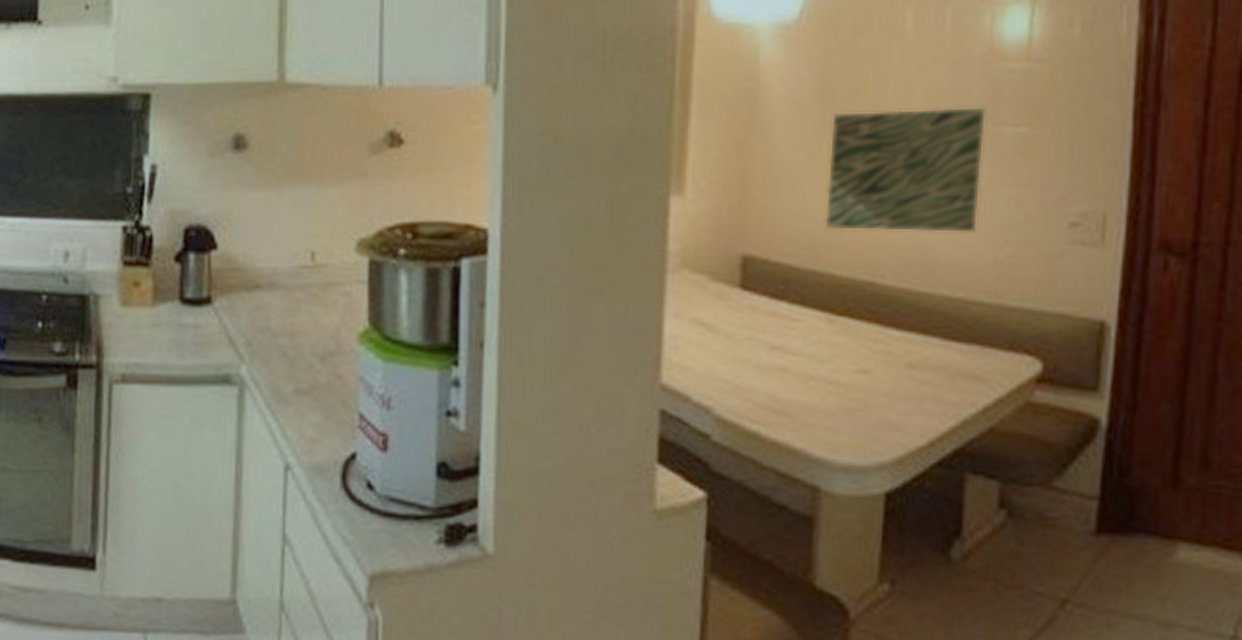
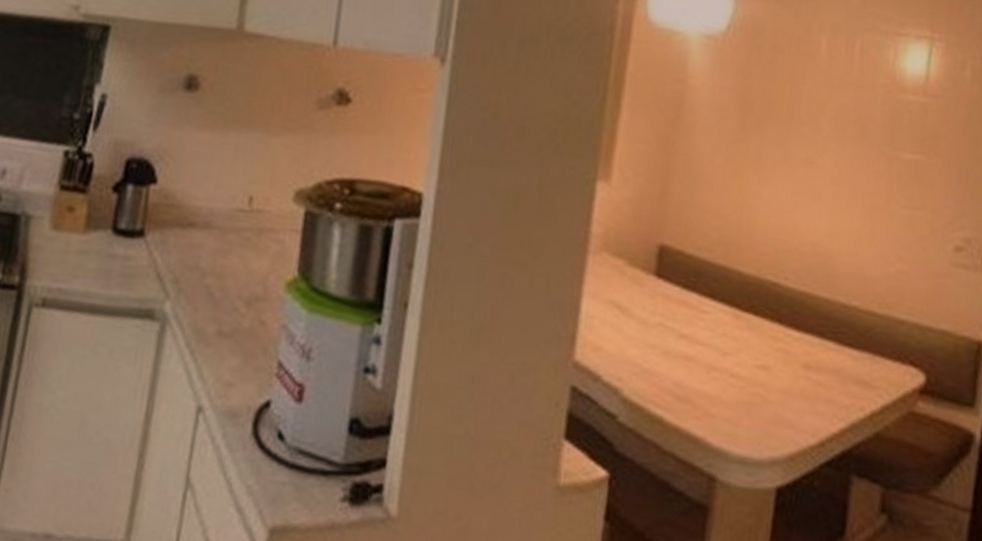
wall art: present [825,106,987,234] -> none [737,122,887,247]

